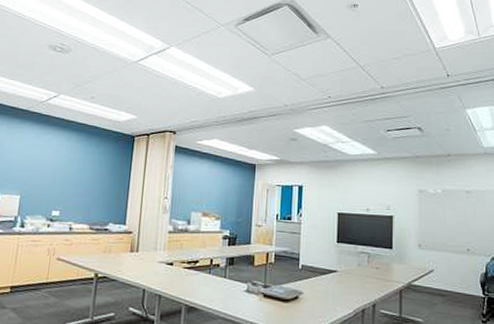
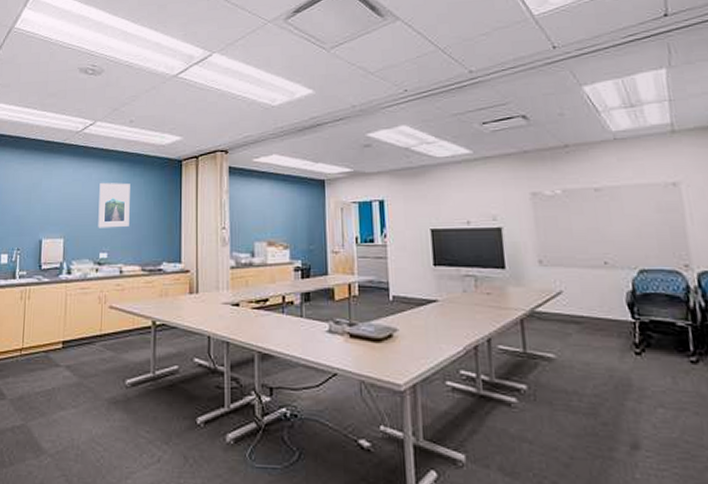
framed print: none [53,149,86,190] -> present [98,183,130,228]

